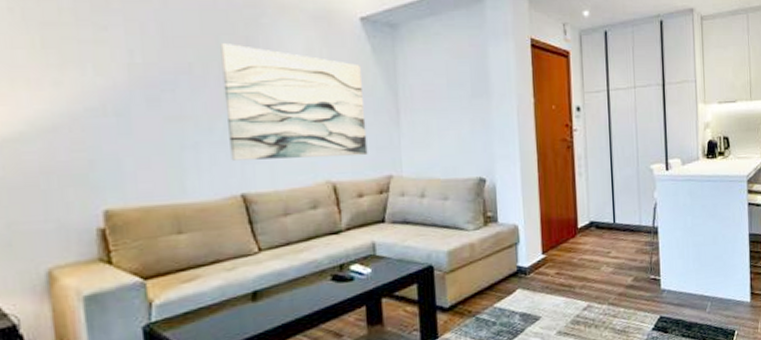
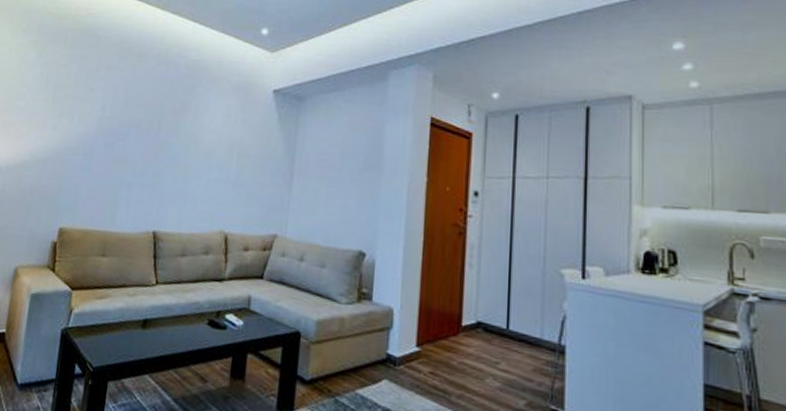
wall art: present [220,44,368,161] -> none [152,106,266,213]

